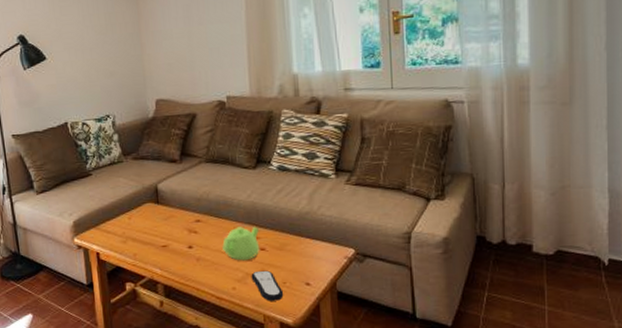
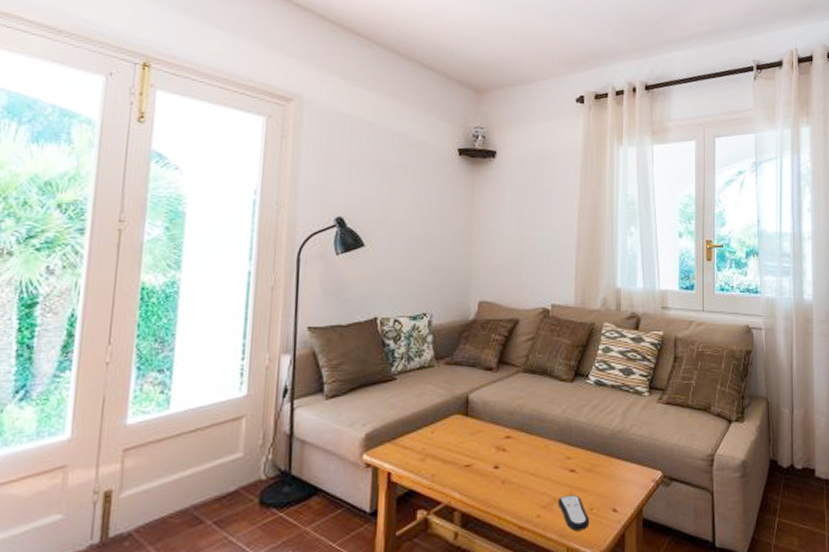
teapot: present [222,226,260,261] -> none [531,445,570,484]

